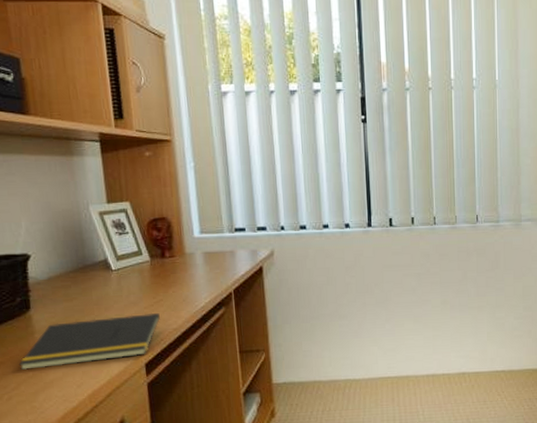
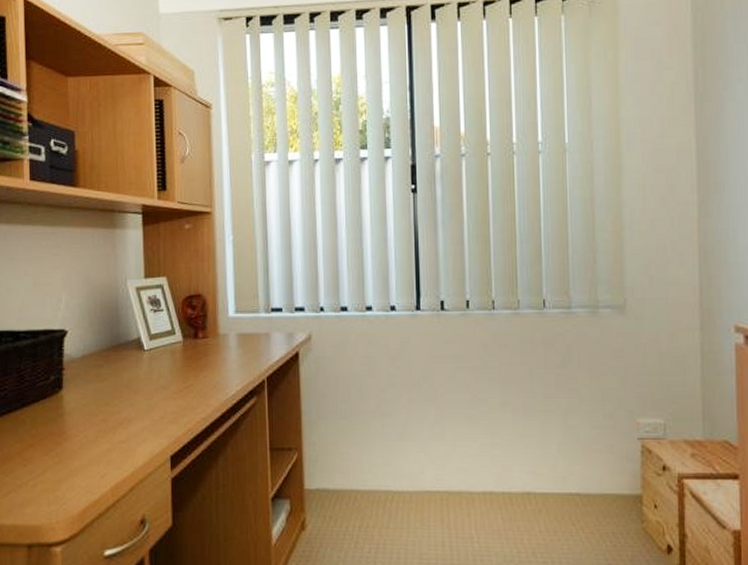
notepad: present [18,312,160,370] -> none [46,399,189,455]

